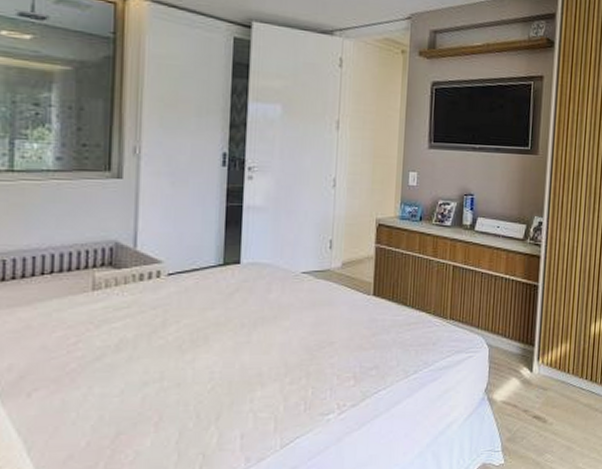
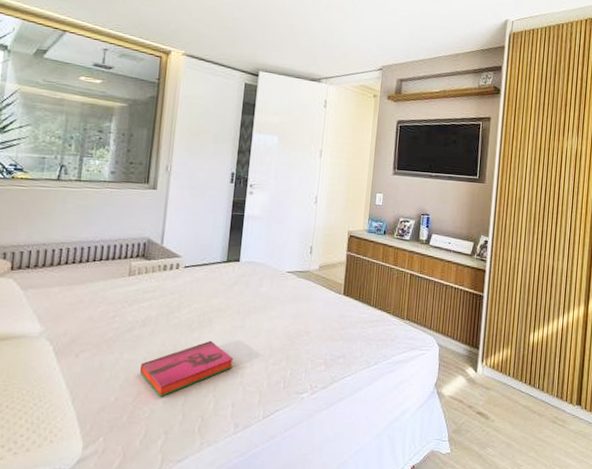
hardback book: none [118,362,240,435] -> present [140,340,234,397]

